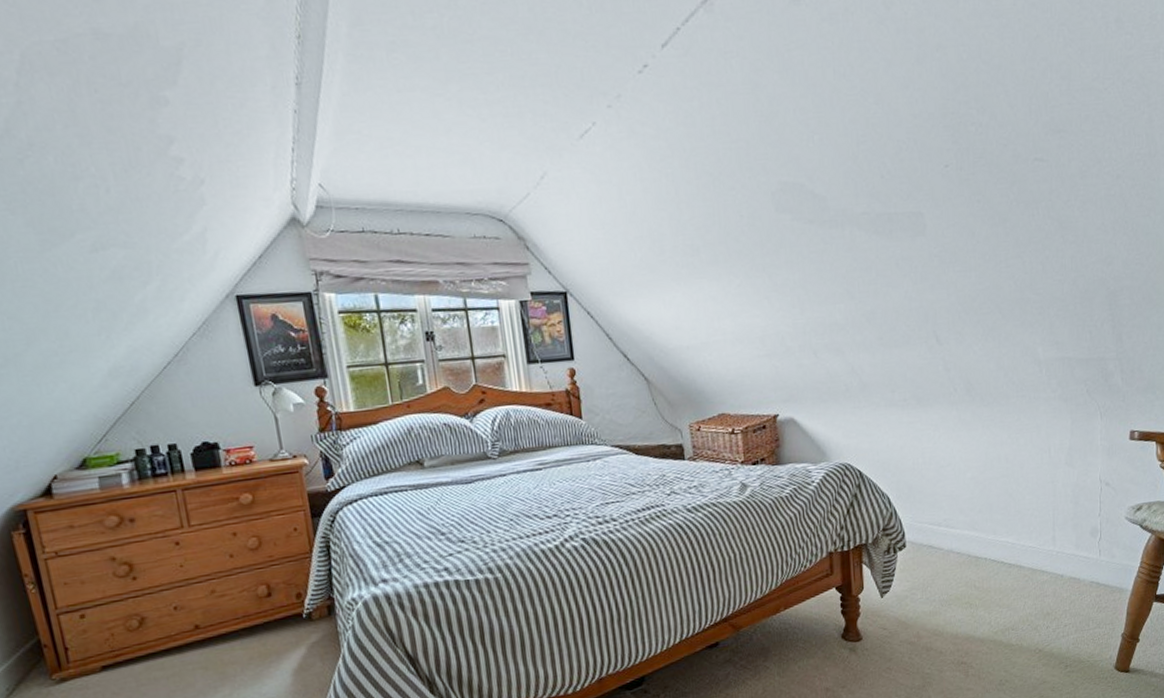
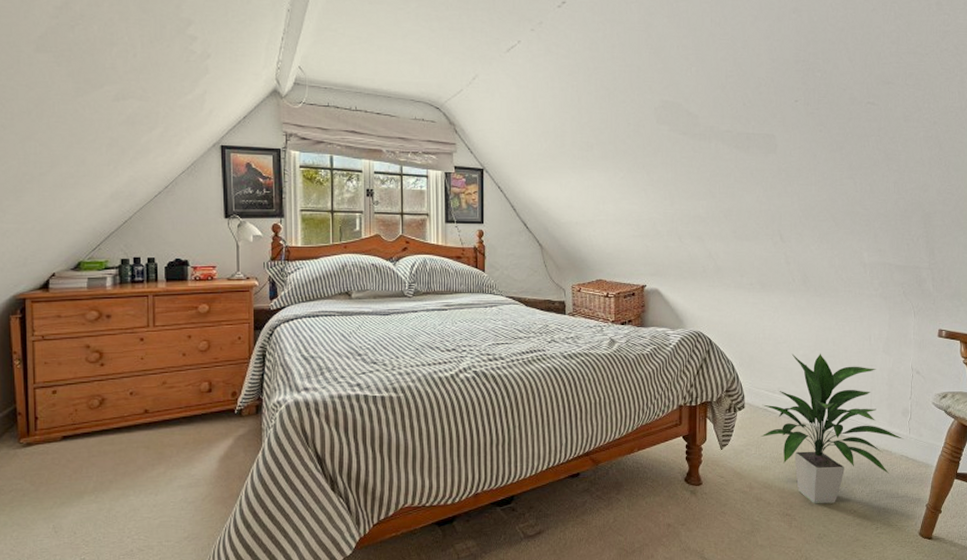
indoor plant: none [926,473,1093,648] -> present [760,353,904,504]

